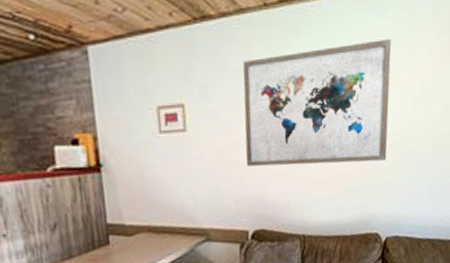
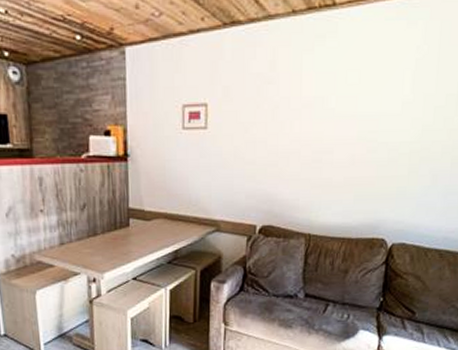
wall art: present [243,38,392,167] -> none [260,47,419,169]

